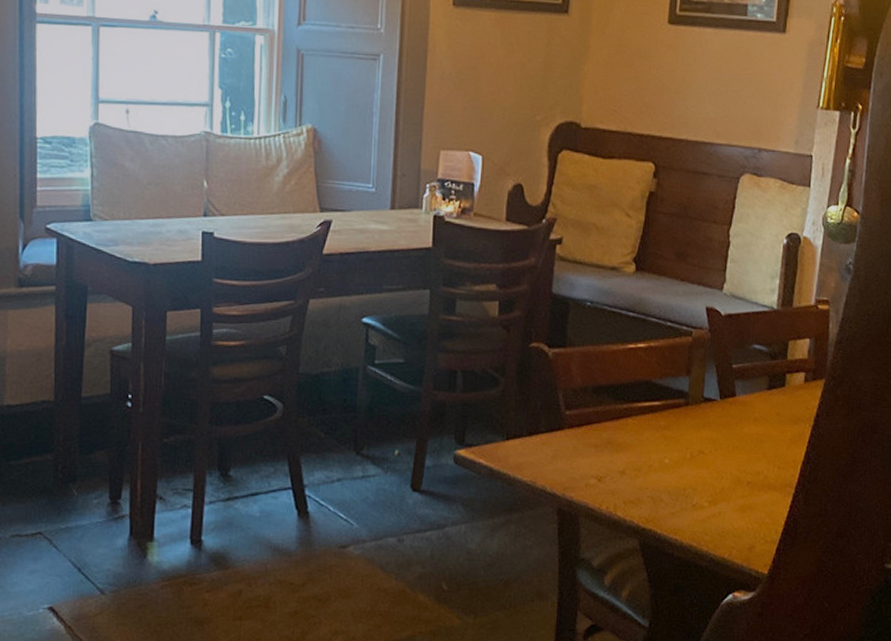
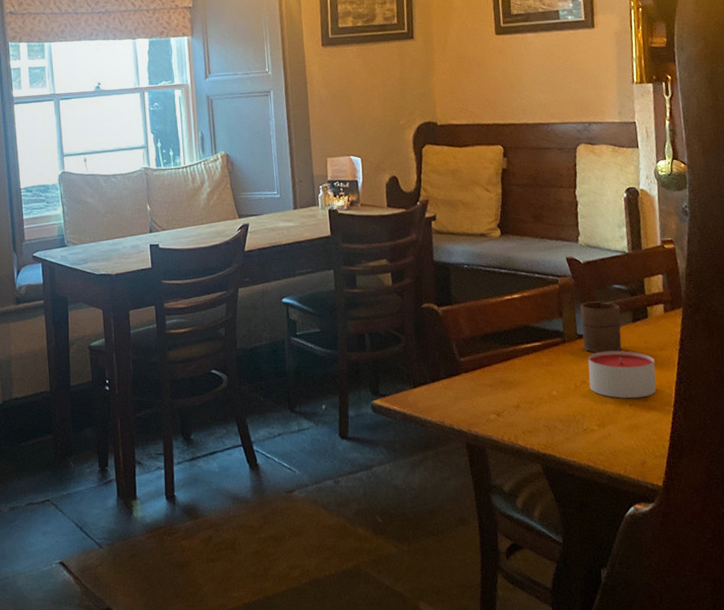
candle: none [707,419,784,476] -> present [588,350,657,399]
cup: none [708,361,757,422] -> present [580,301,622,354]

